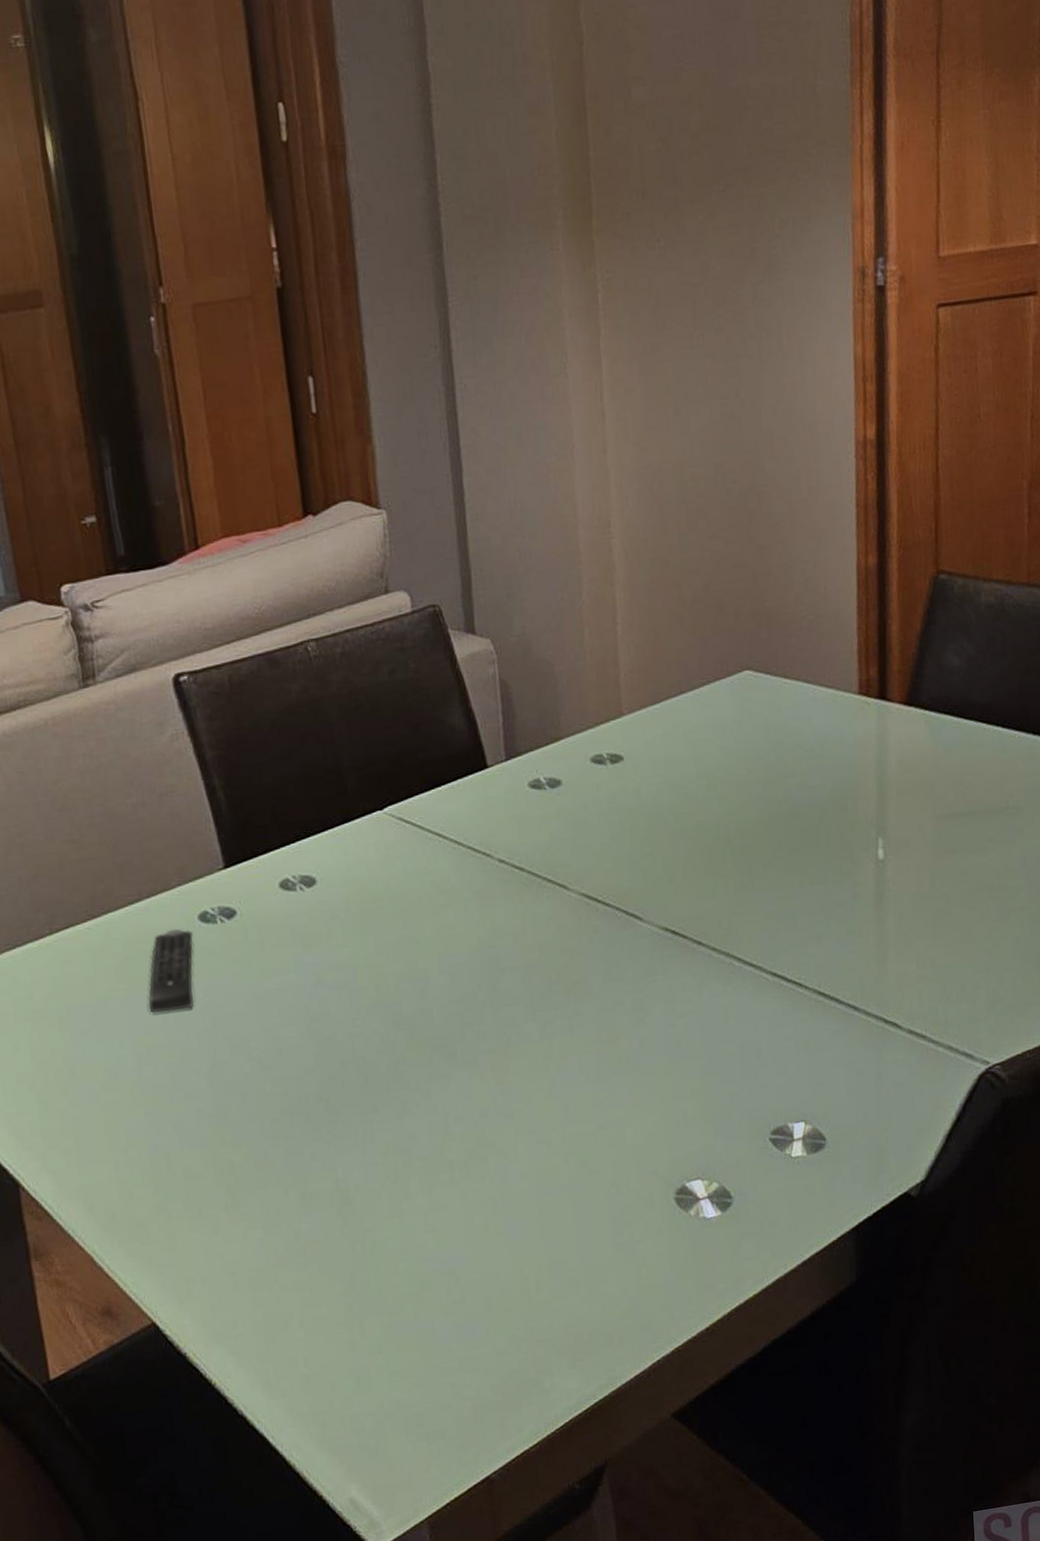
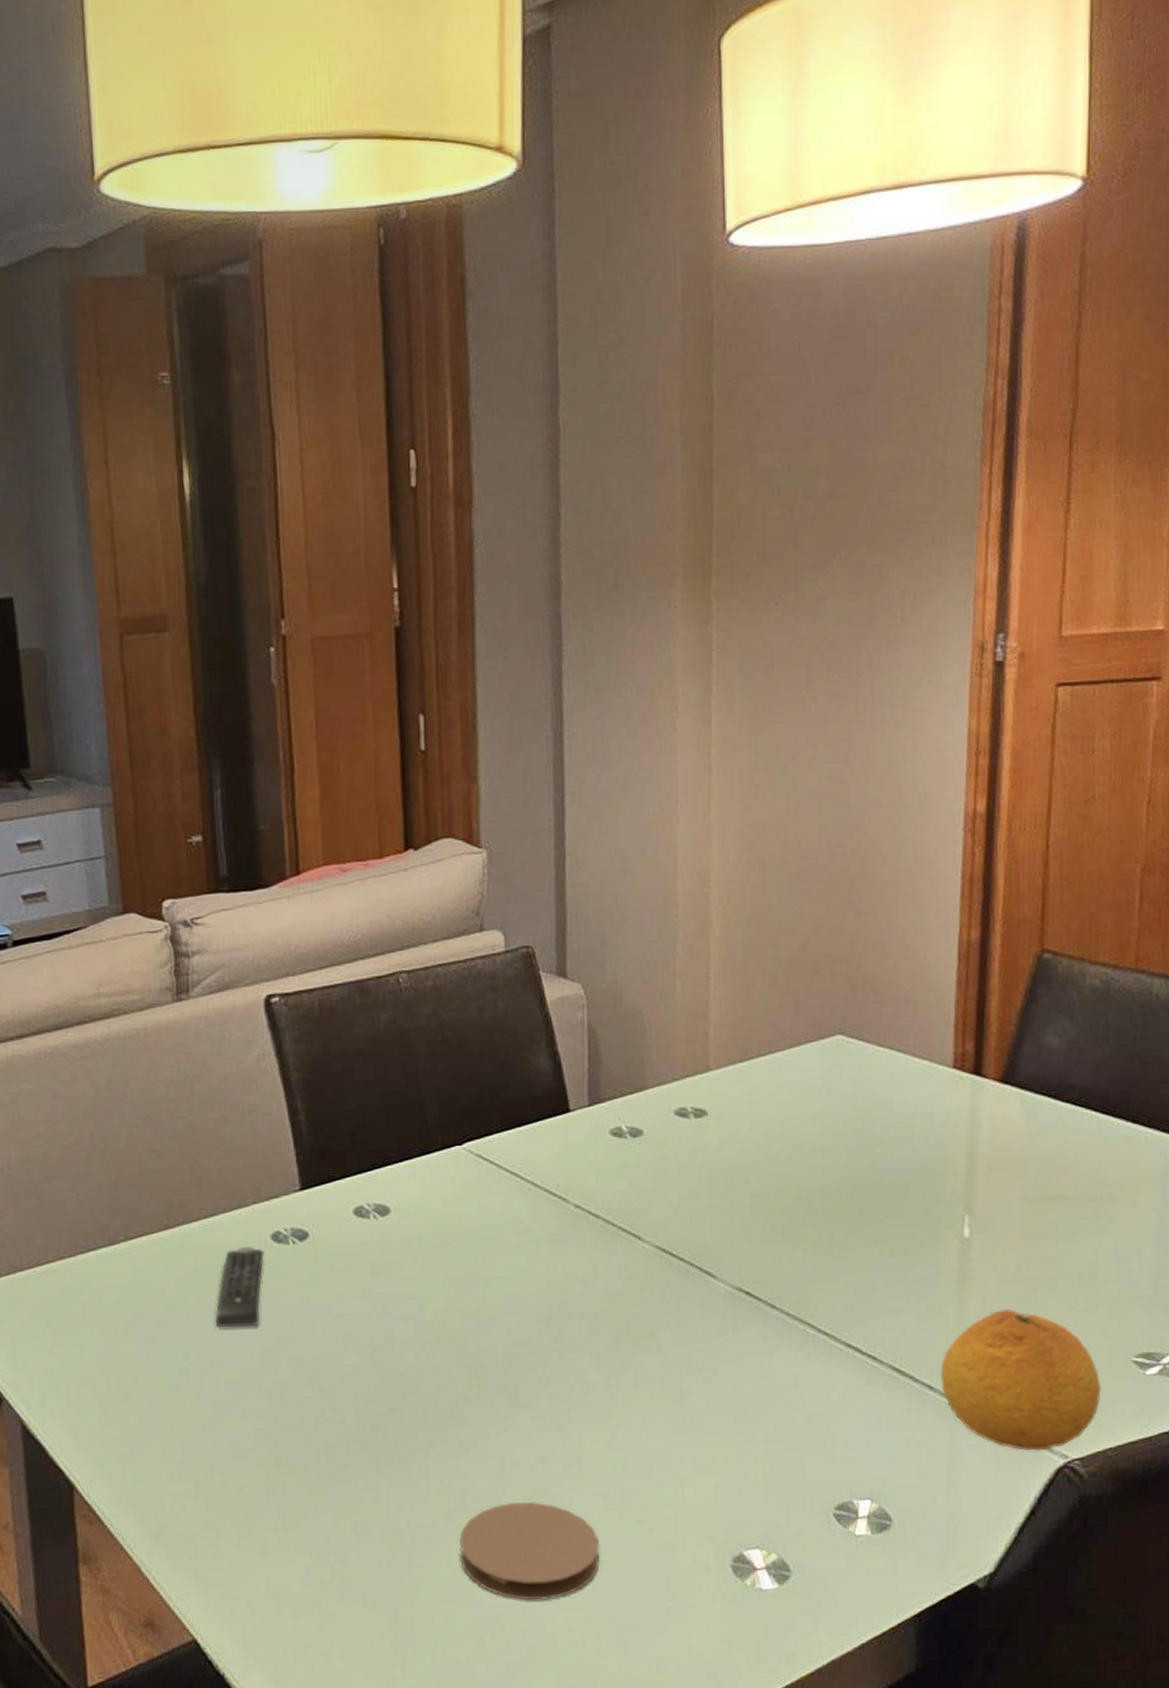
coaster: none [408,1155,547,1251] -> present [459,1502,600,1600]
fruit: none [864,925,1017,1061] -> present [940,1309,1102,1451]

